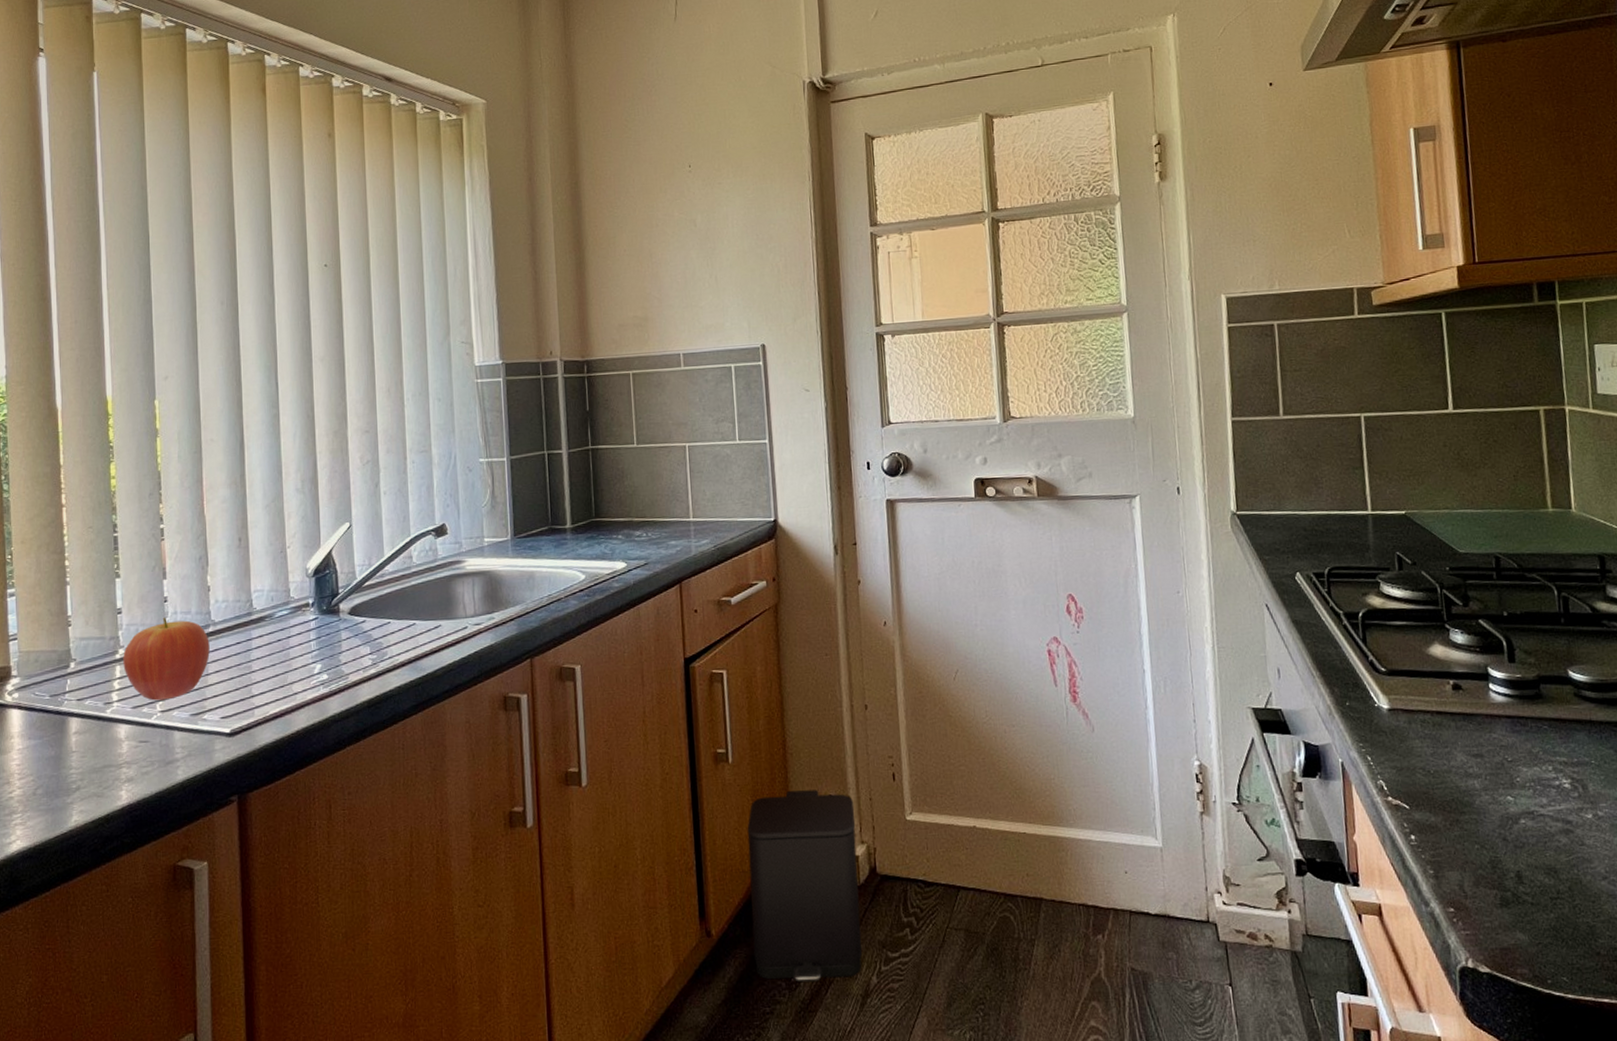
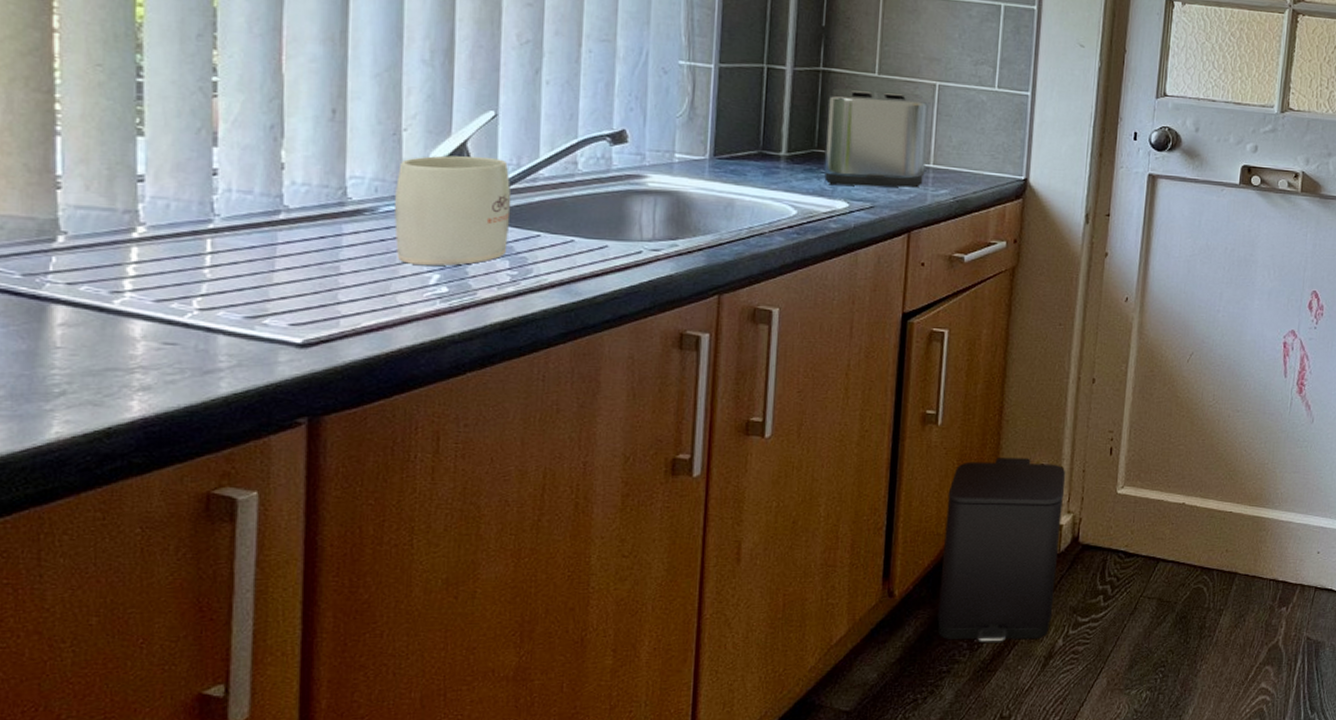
fruit: present [123,617,210,701] -> none [143,193,279,296]
mug: none [285,561,368,659] -> present [394,155,512,266]
toaster: none [598,456,687,549] -> present [823,87,930,188]

